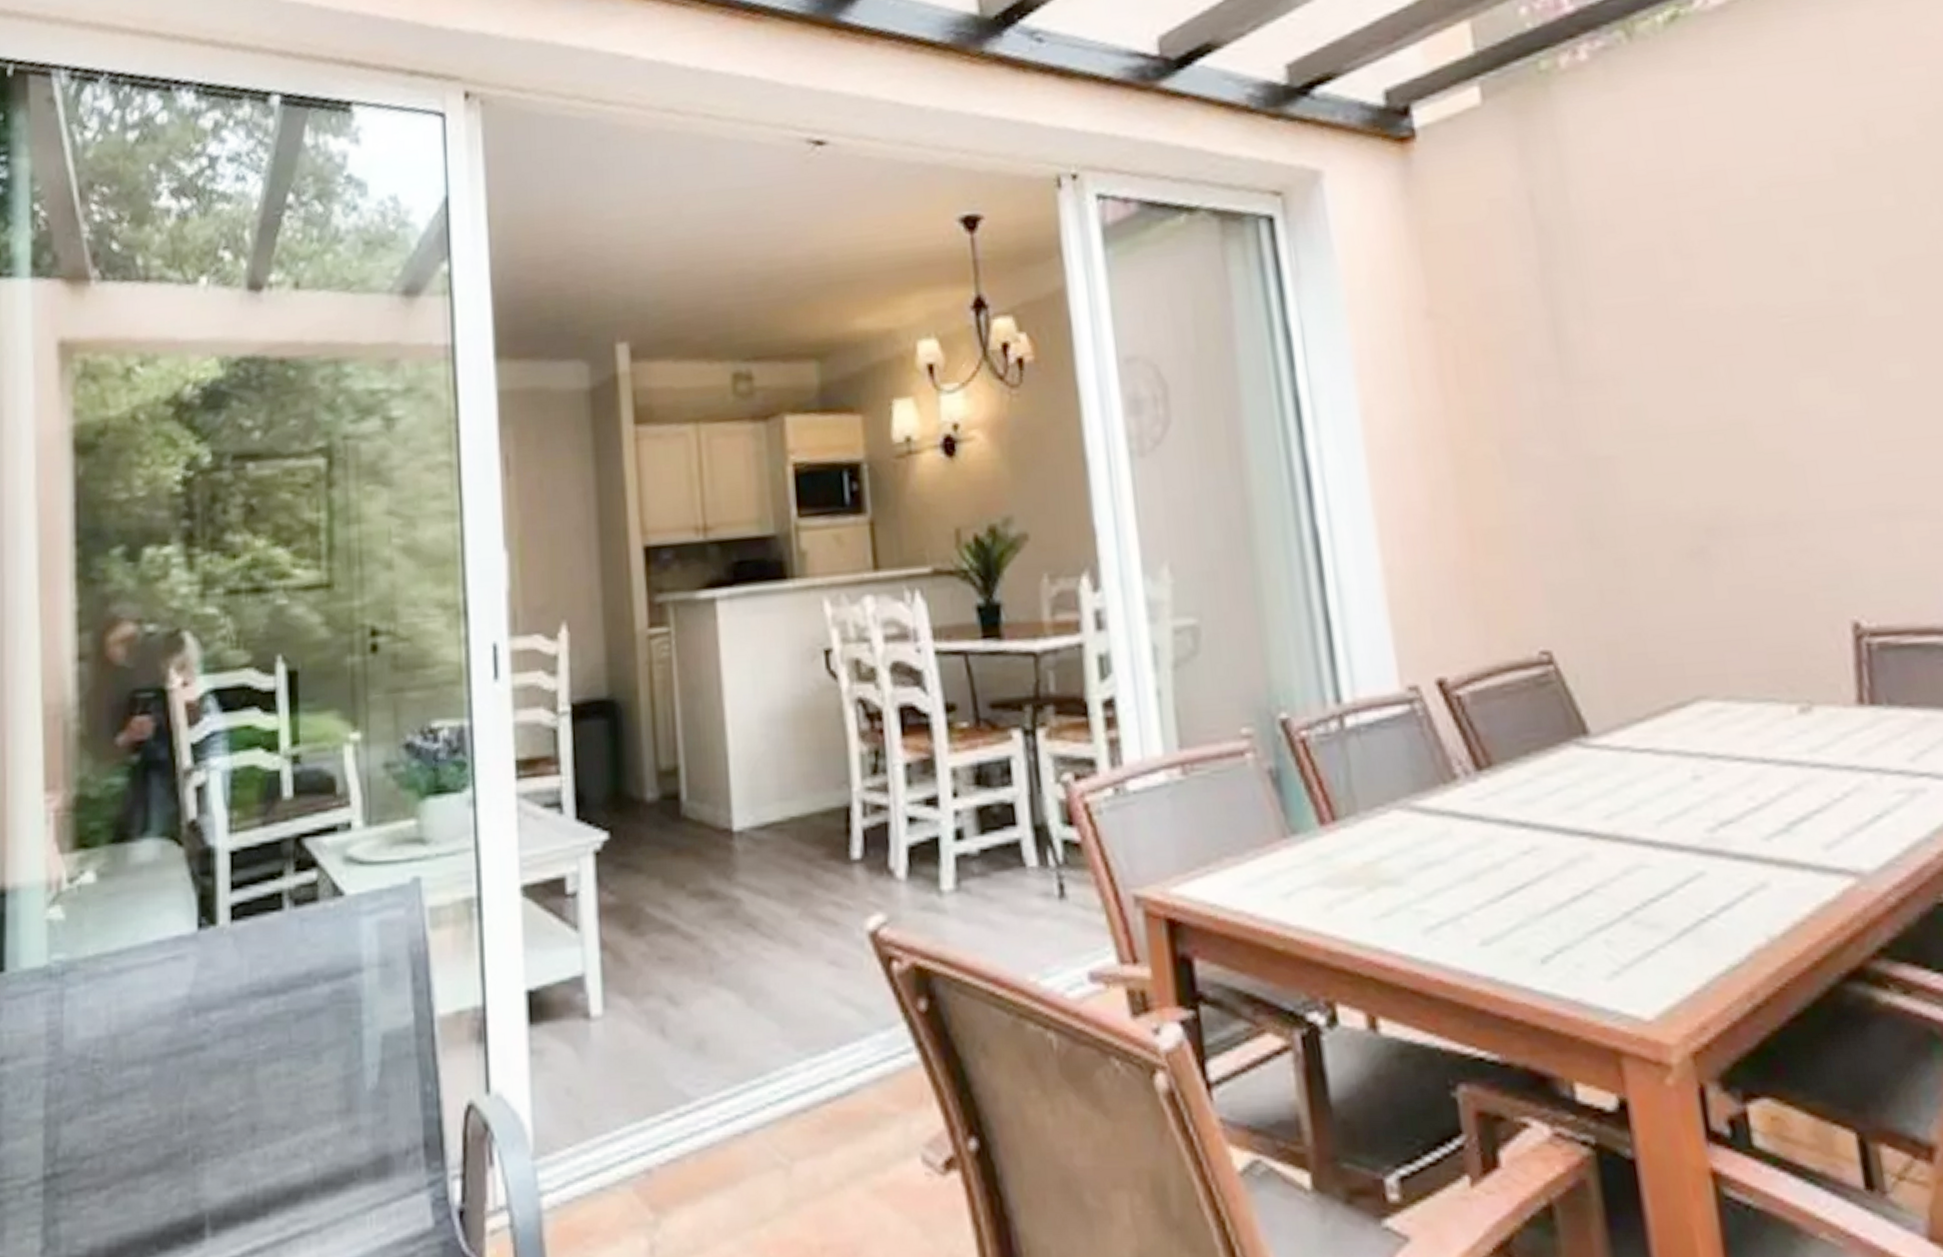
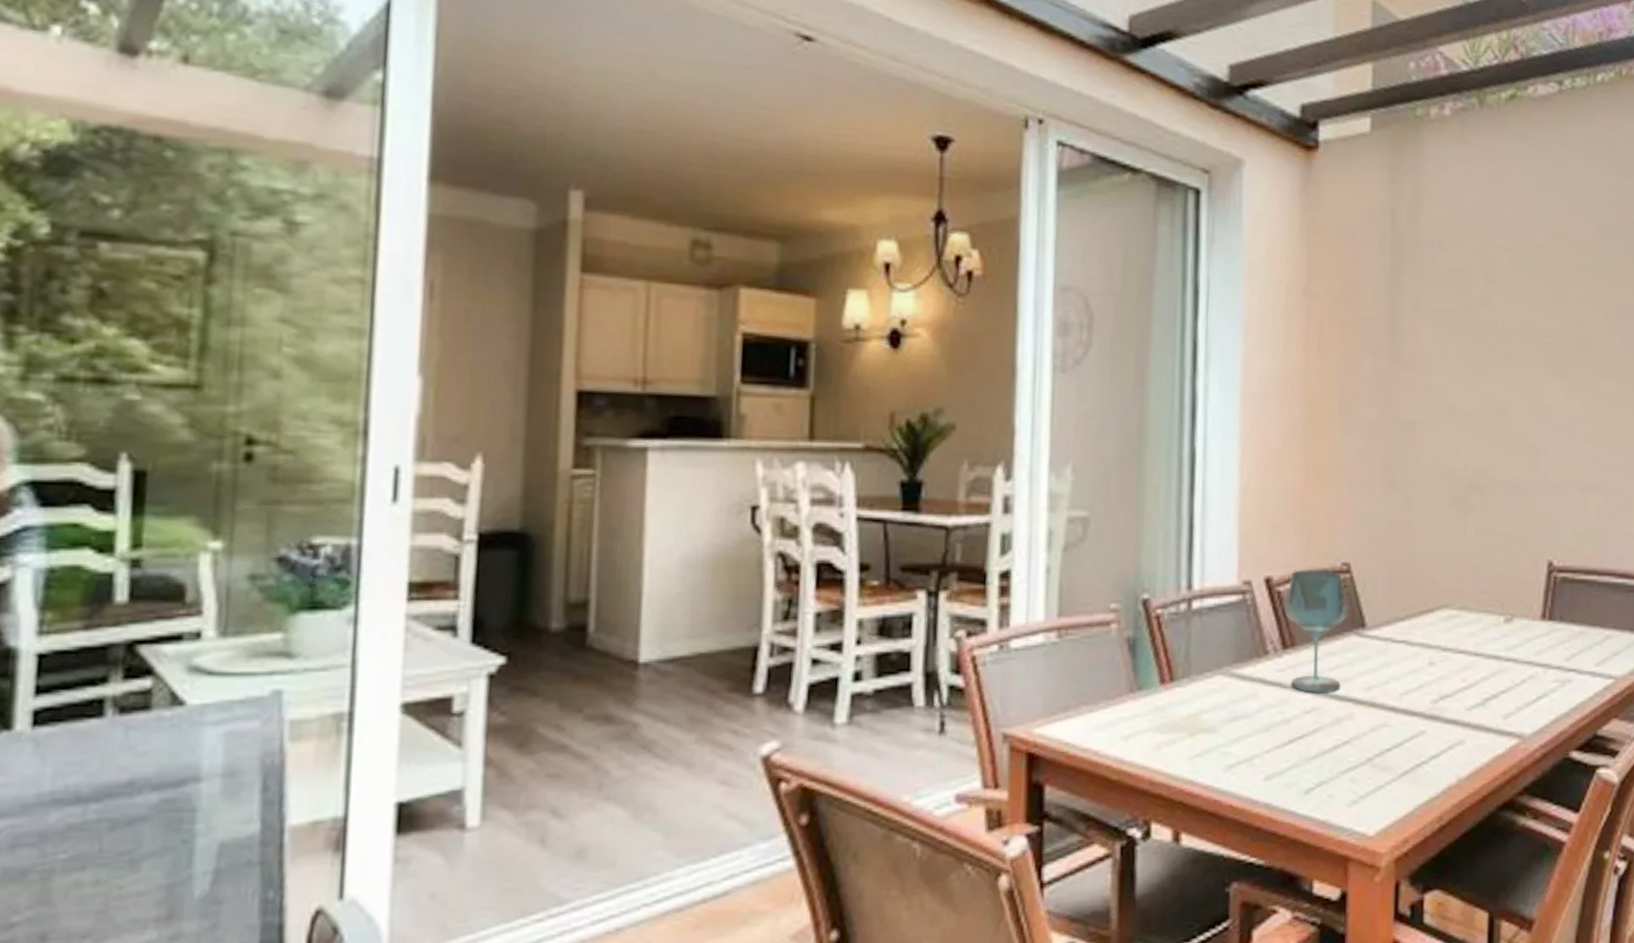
wine glass: none [1469,663,1567,827] -> present [1284,569,1349,693]

